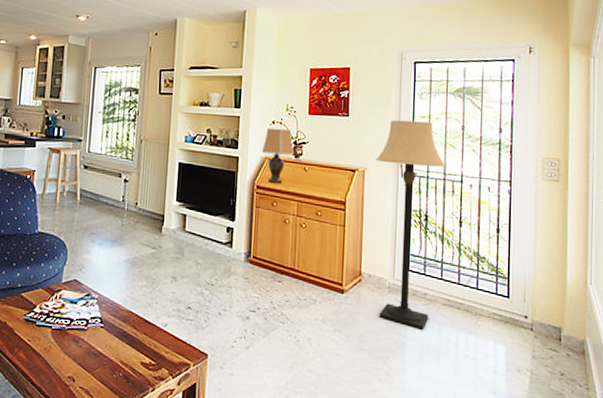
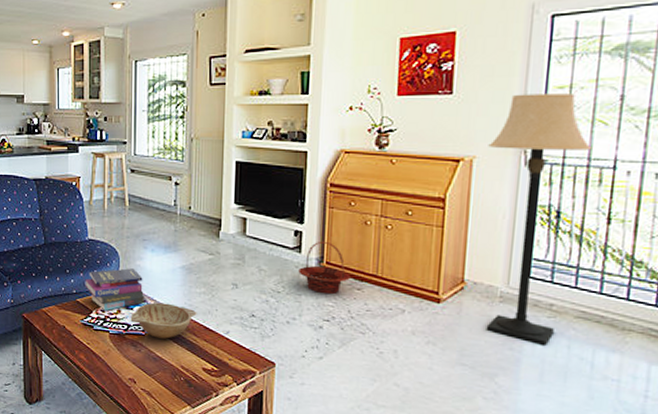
books: none [30,261,89,306] -> present [85,268,144,312]
decorative bowl: none [73,296,138,333] -> present [130,302,197,339]
basket: none [230,237,273,286] -> present [298,241,350,294]
table lamp: present [261,127,295,185] -> none [335,115,379,181]

